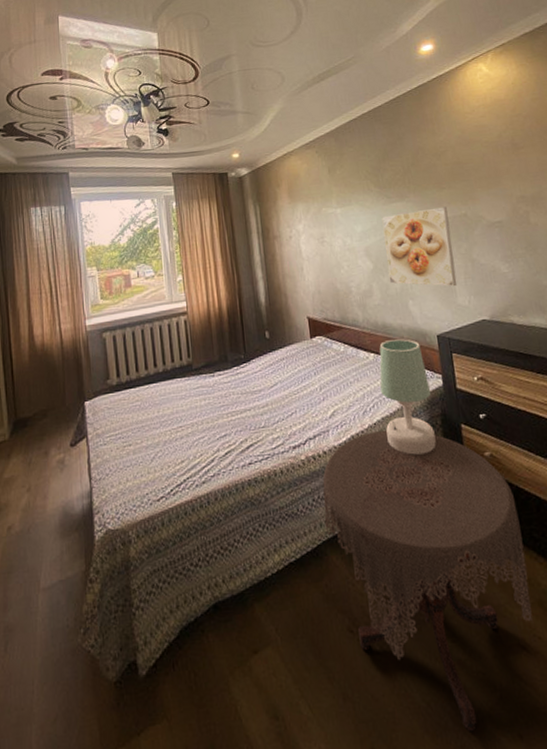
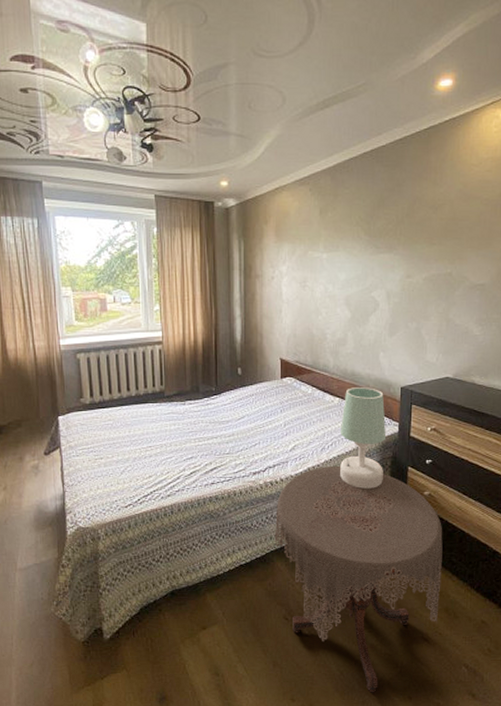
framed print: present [382,206,457,287] -> none [364,263,433,344]

